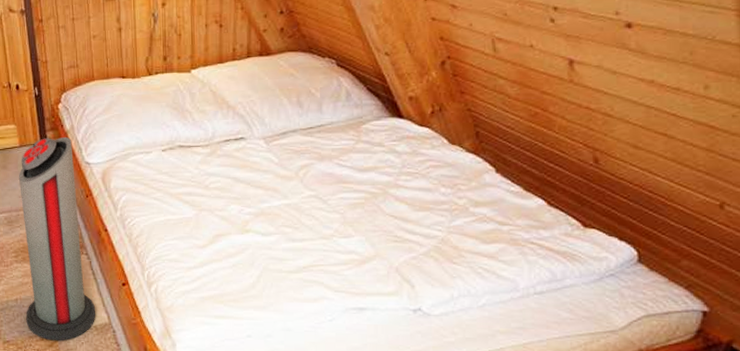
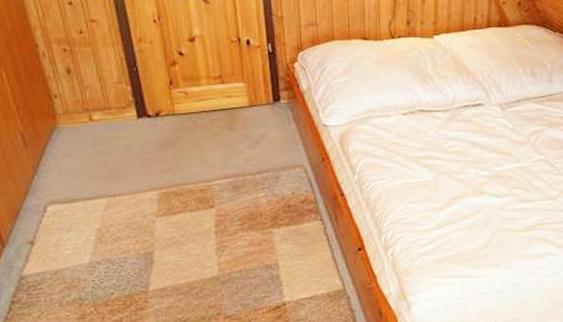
air purifier: present [18,137,96,341] -> none [246,98,330,312]

